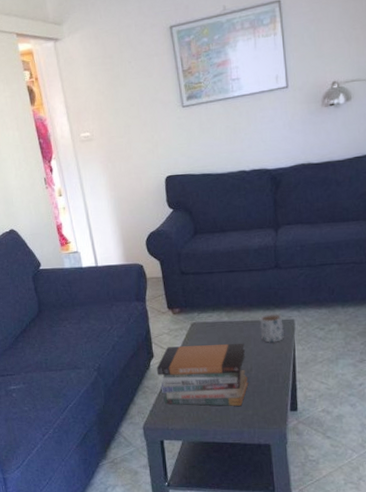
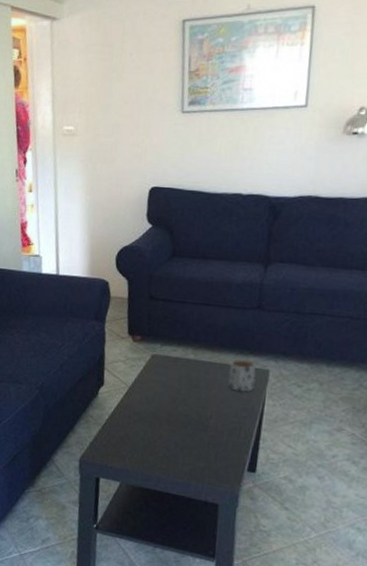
book stack: present [156,343,249,406] -> none [104,376,208,456]

